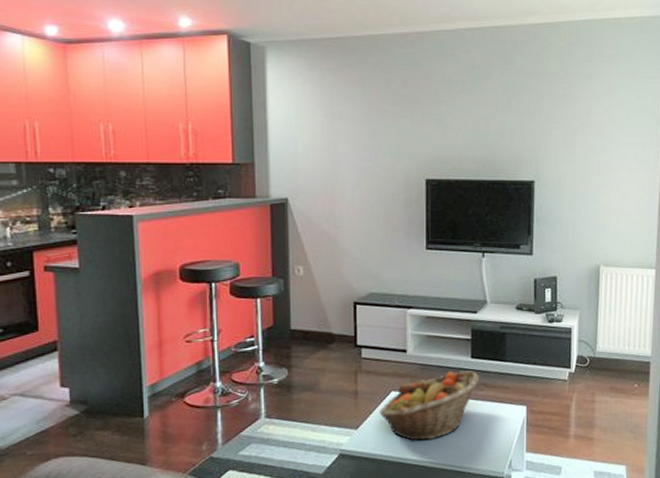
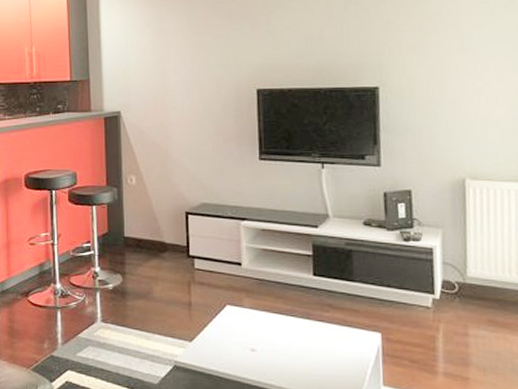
fruit basket: present [379,371,479,441] -> none [214,289,323,361]

